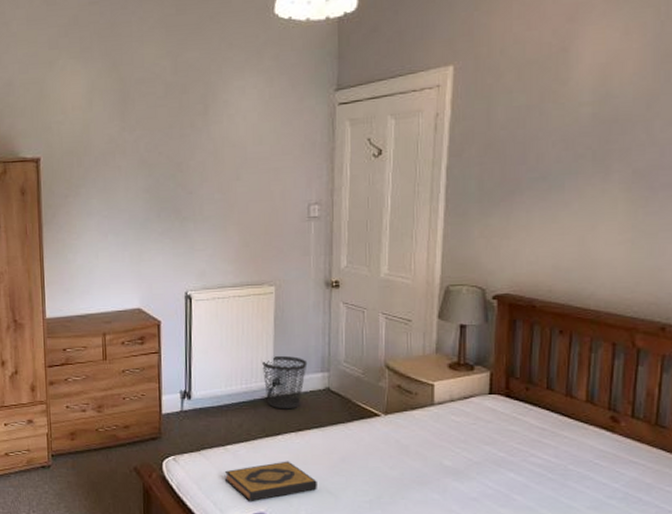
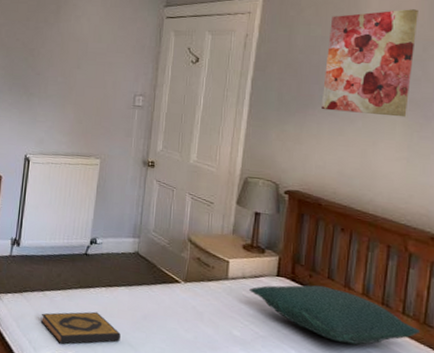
wastebasket: present [262,355,308,410] -> none [83,218,122,267]
pillow: none [459,398,653,459] -> present [249,285,421,345]
wall art: none [529,58,640,195] -> present [320,9,418,117]

